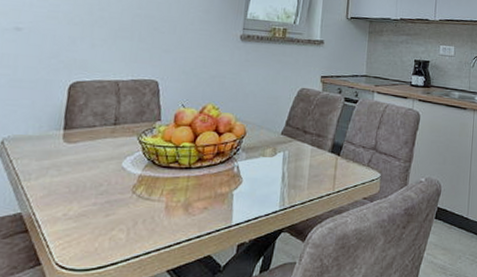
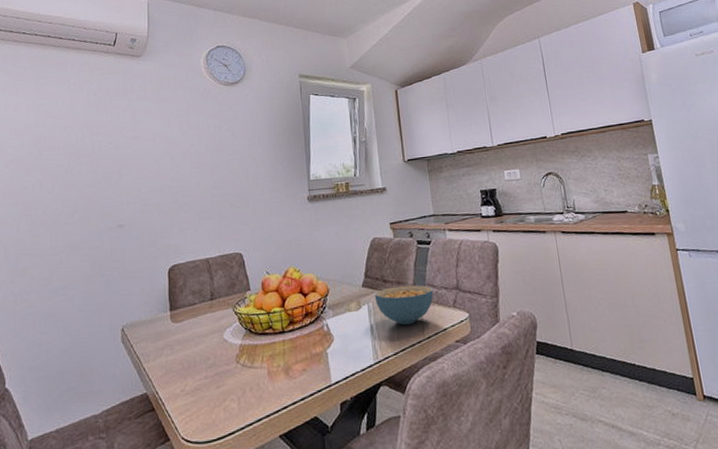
cereal bowl: none [292,138,352,177] -> present [374,285,434,325]

